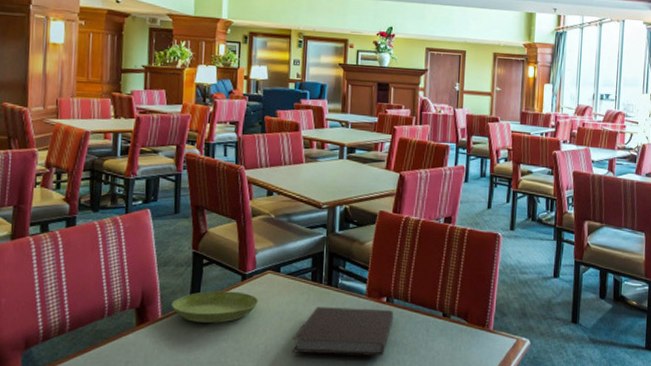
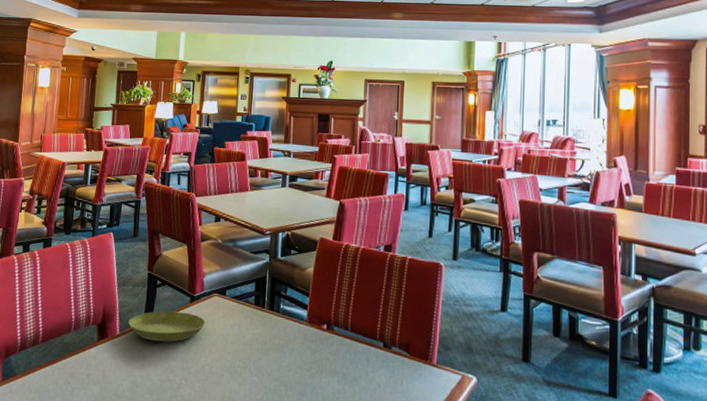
notebook: present [292,307,394,356] -> none [235,331,334,385]

